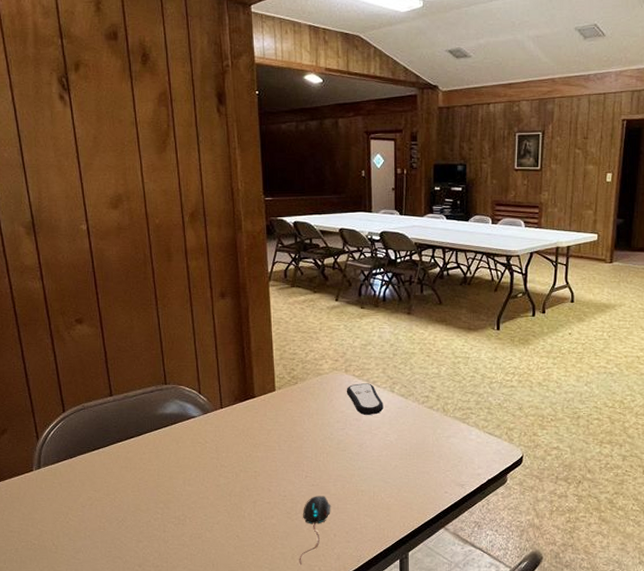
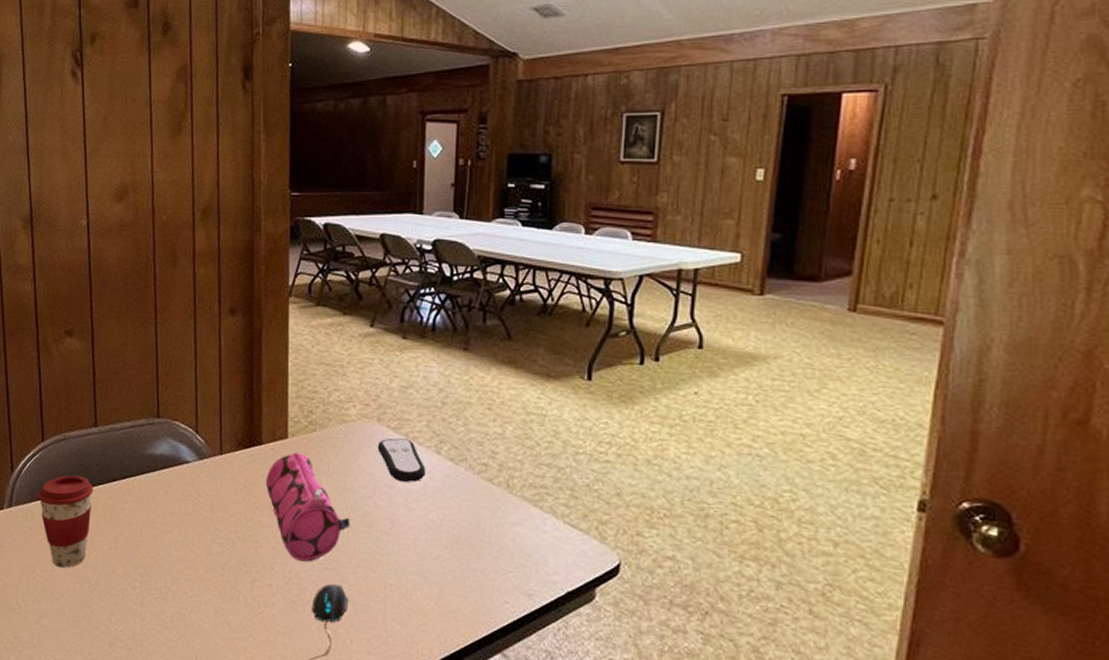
coffee cup: none [63,436,114,511] -> present [37,474,94,568]
pencil case: none [259,400,329,482] -> present [265,451,350,562]

